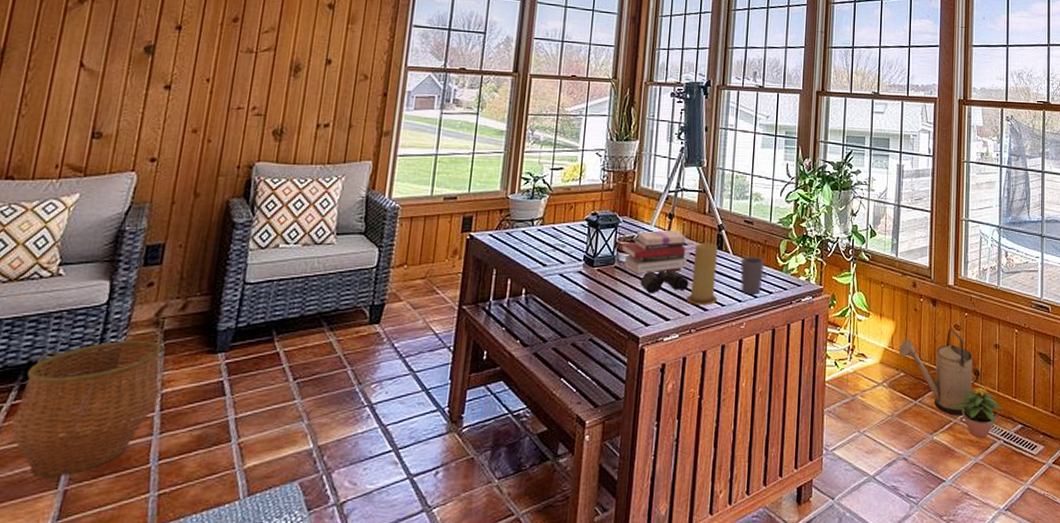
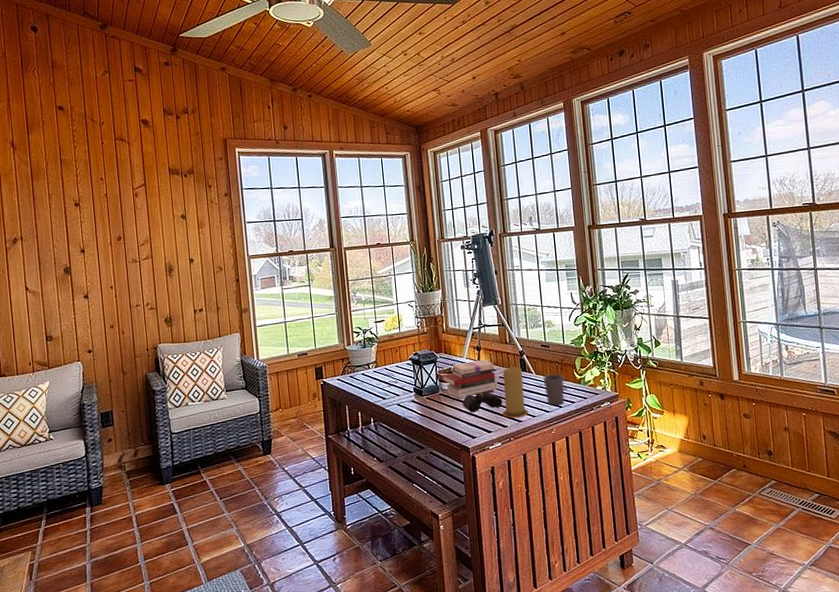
basket: present [10,339,162,477] -> none [48,479,134,575]
watering can: present [899,329,979,416] -> none [695,418,773,491]
potted flower: present [954,387,1004,438] -> none [752,464,799,507]

